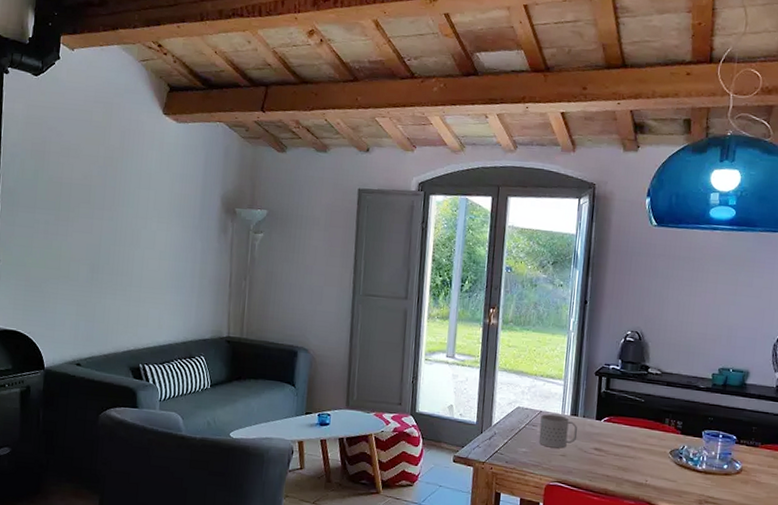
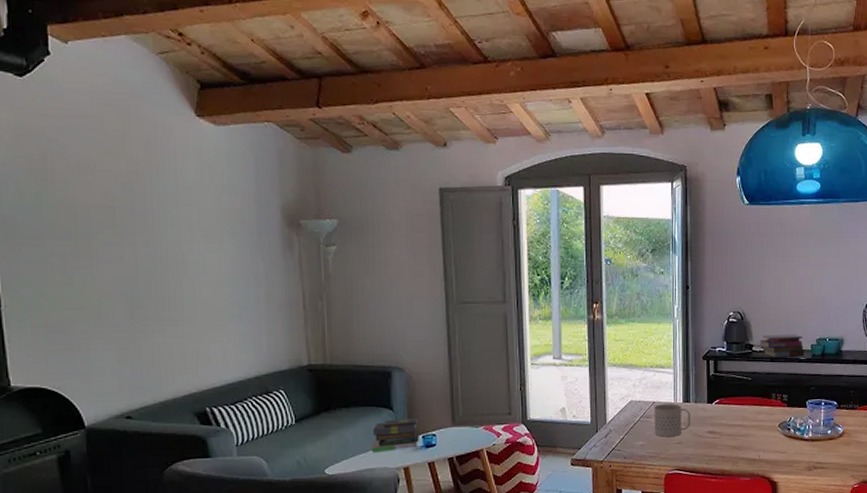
books: none [272,395,317,425] -> present [371,417,420,453]
books: none [656,357,705,384] -> present [759,334,805,357]

